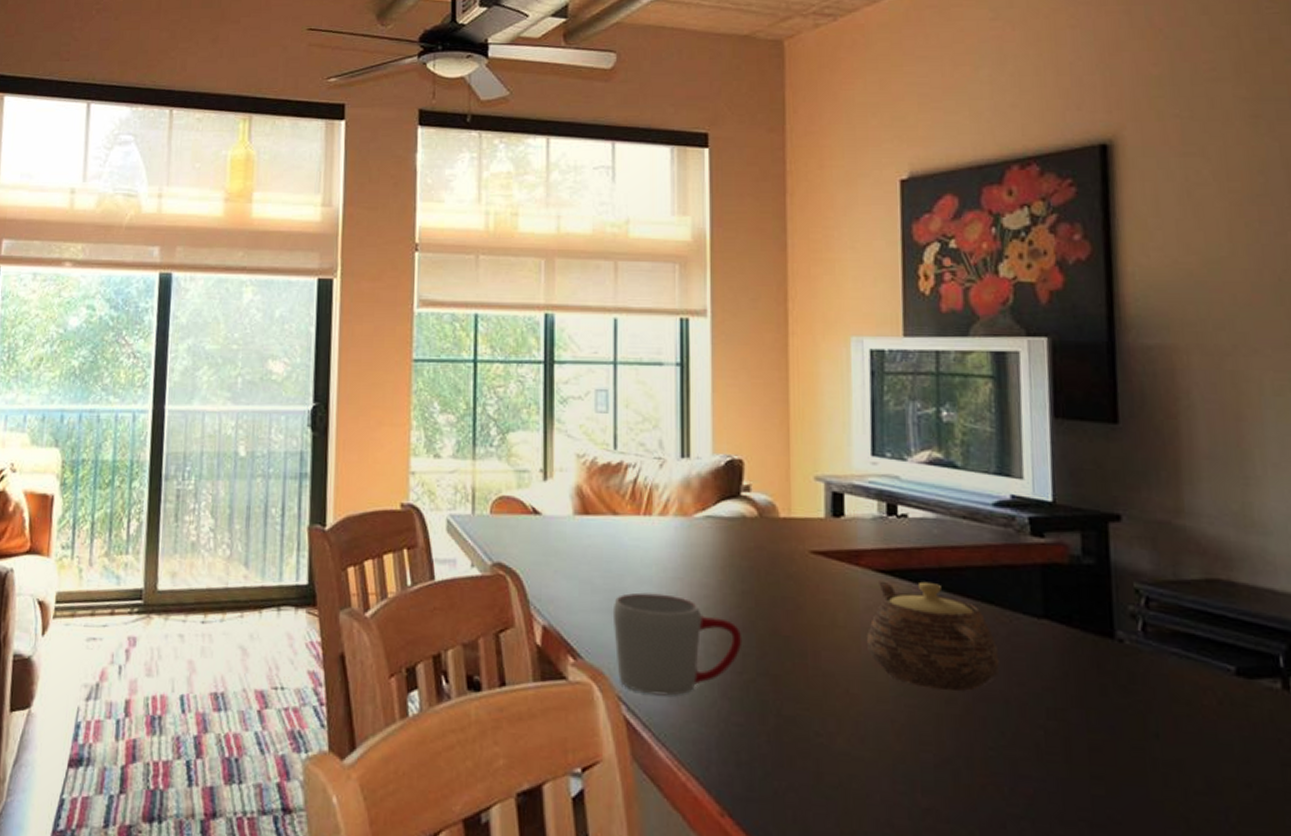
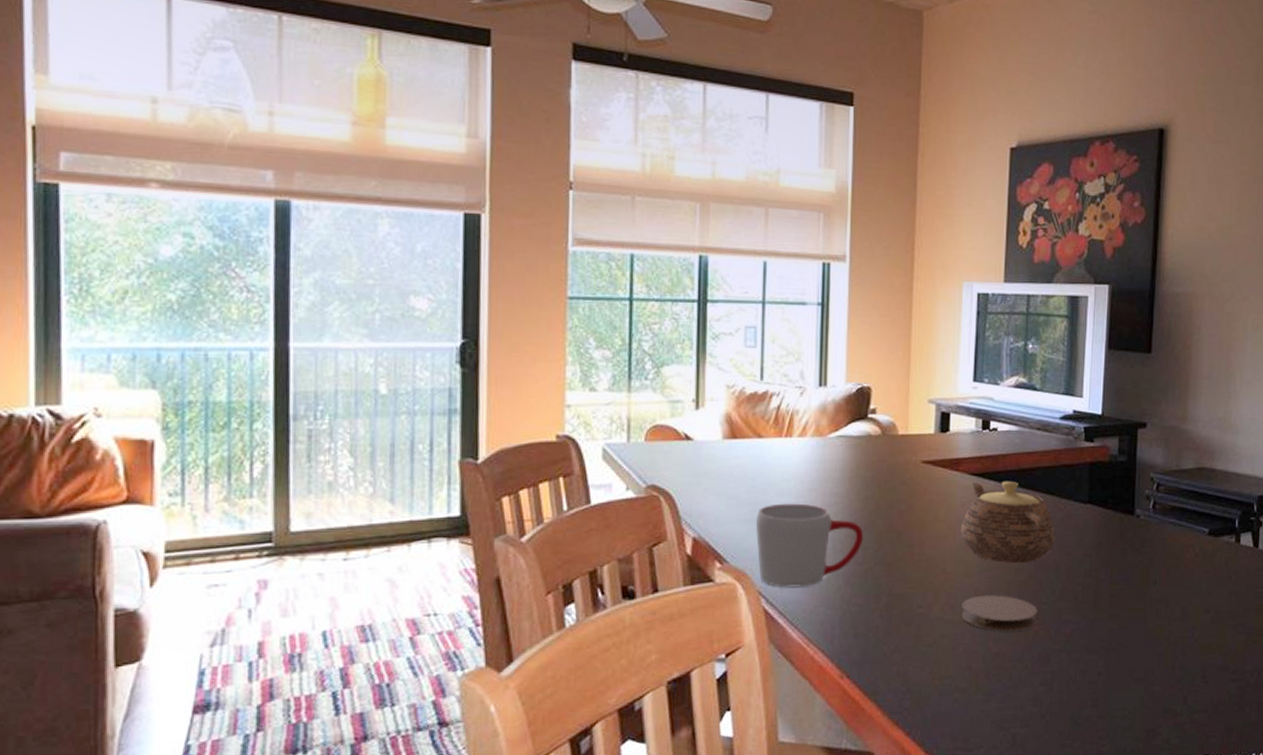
coaster: none [874,728,983,783] -> present [961,595,1038,632]

